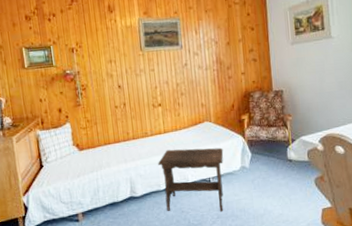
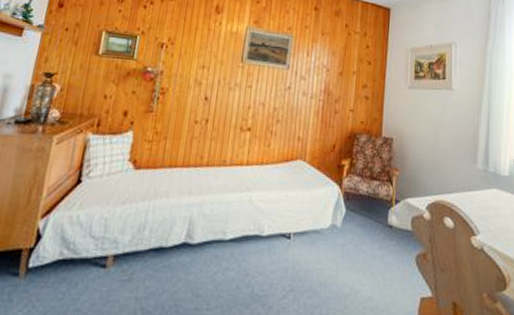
footstool: present [157,147,224,212] -> none [227,187,314,283]

